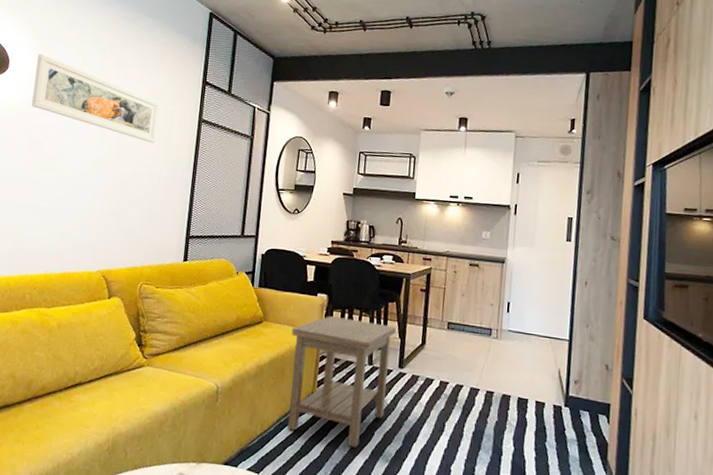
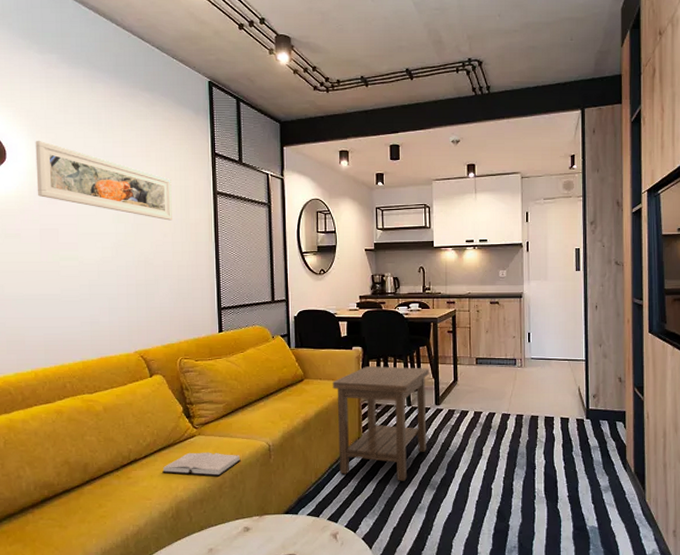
hardback book: none [105,383,186,413] -> present [162,452,241,476]

